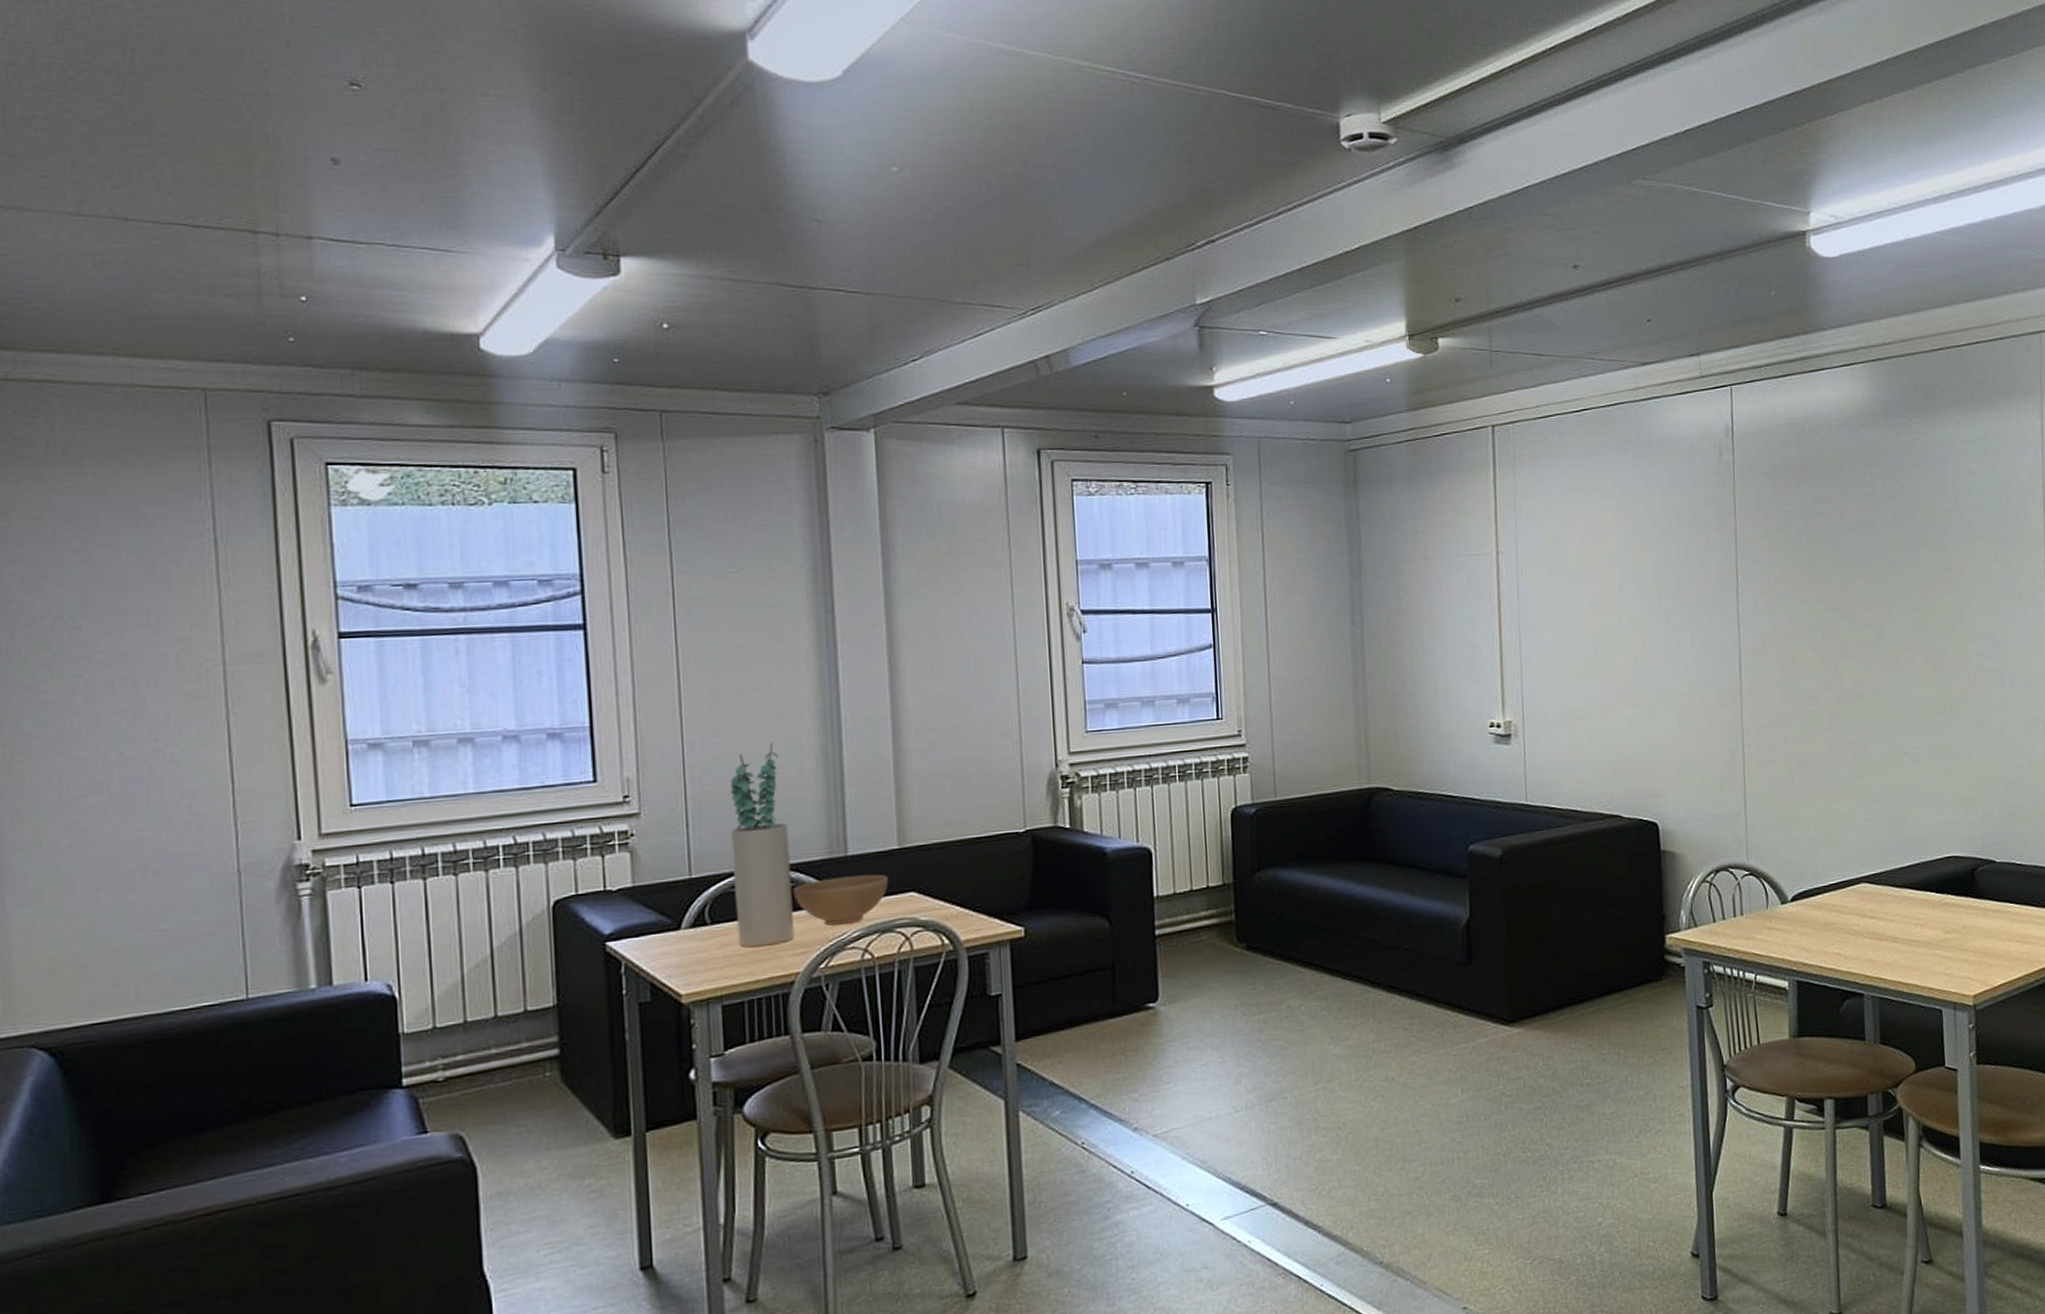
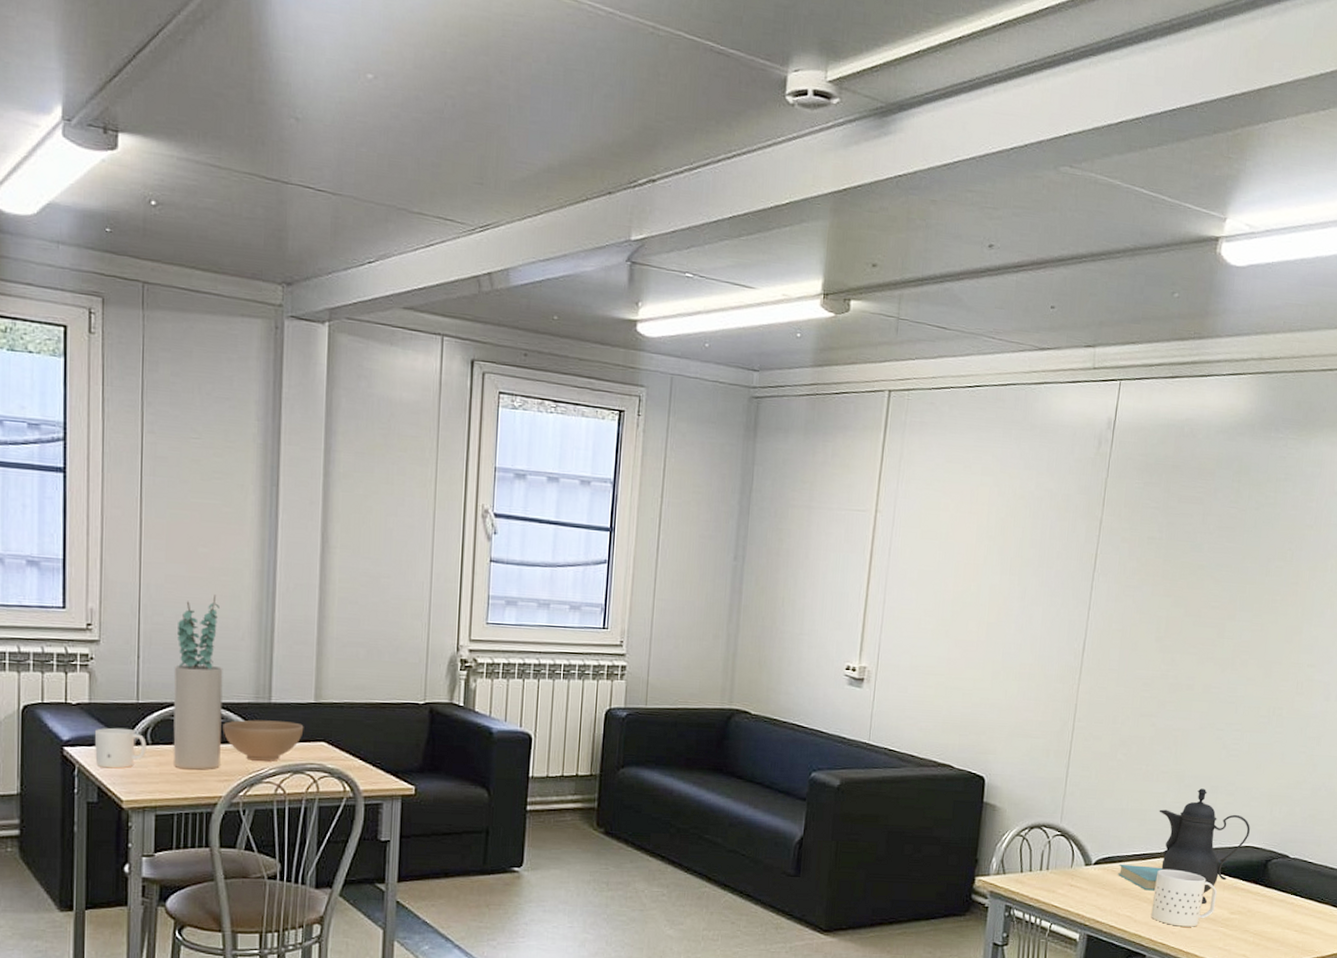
mug: none [641,909,706,961] -> present [94,727,147,769]
book: none [1817,894,1864,922] -> present [1118,864,1162,891]
coffeepot: none [1849,801,1949,928] -> present [1159,788,1250,905]
mug: none [1859,893,1928,957] -> present [1151,869,1218,927]

